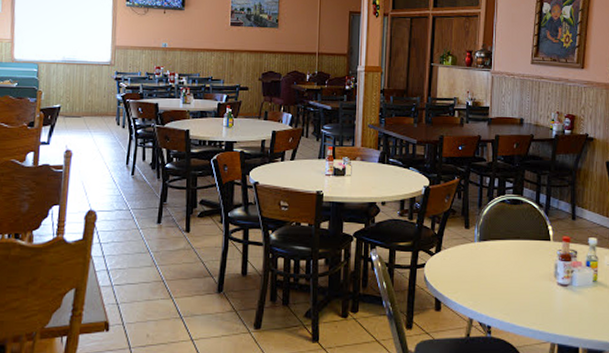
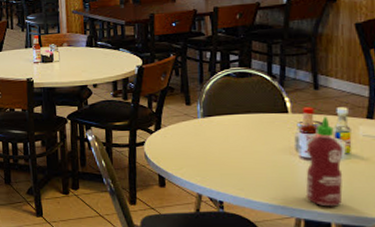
hot sauce: none [560,245,592,332] -> present [305,116,343,207]

